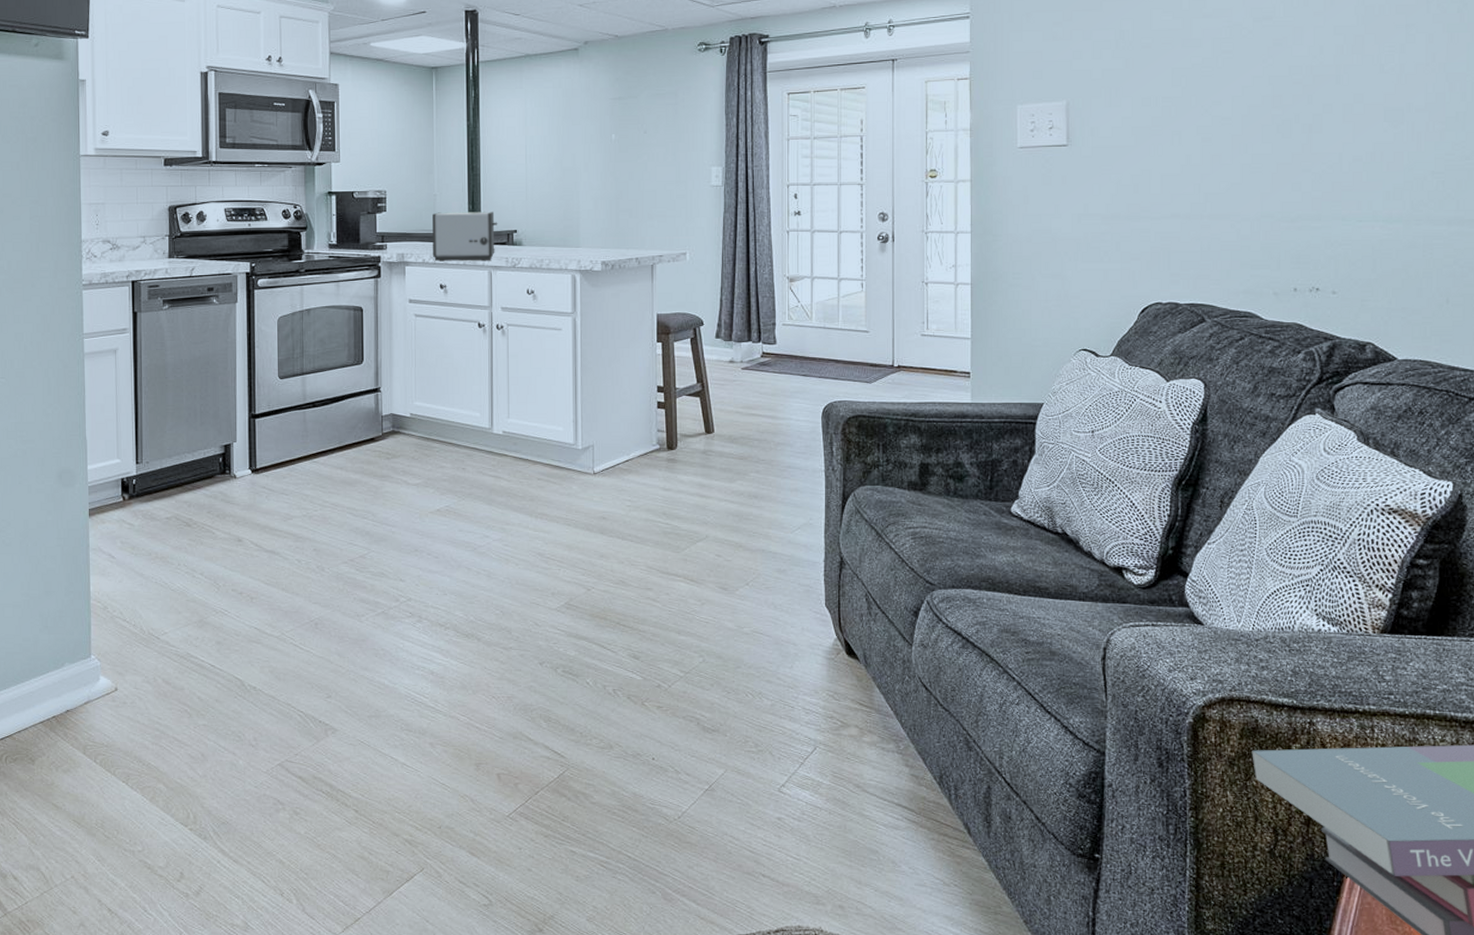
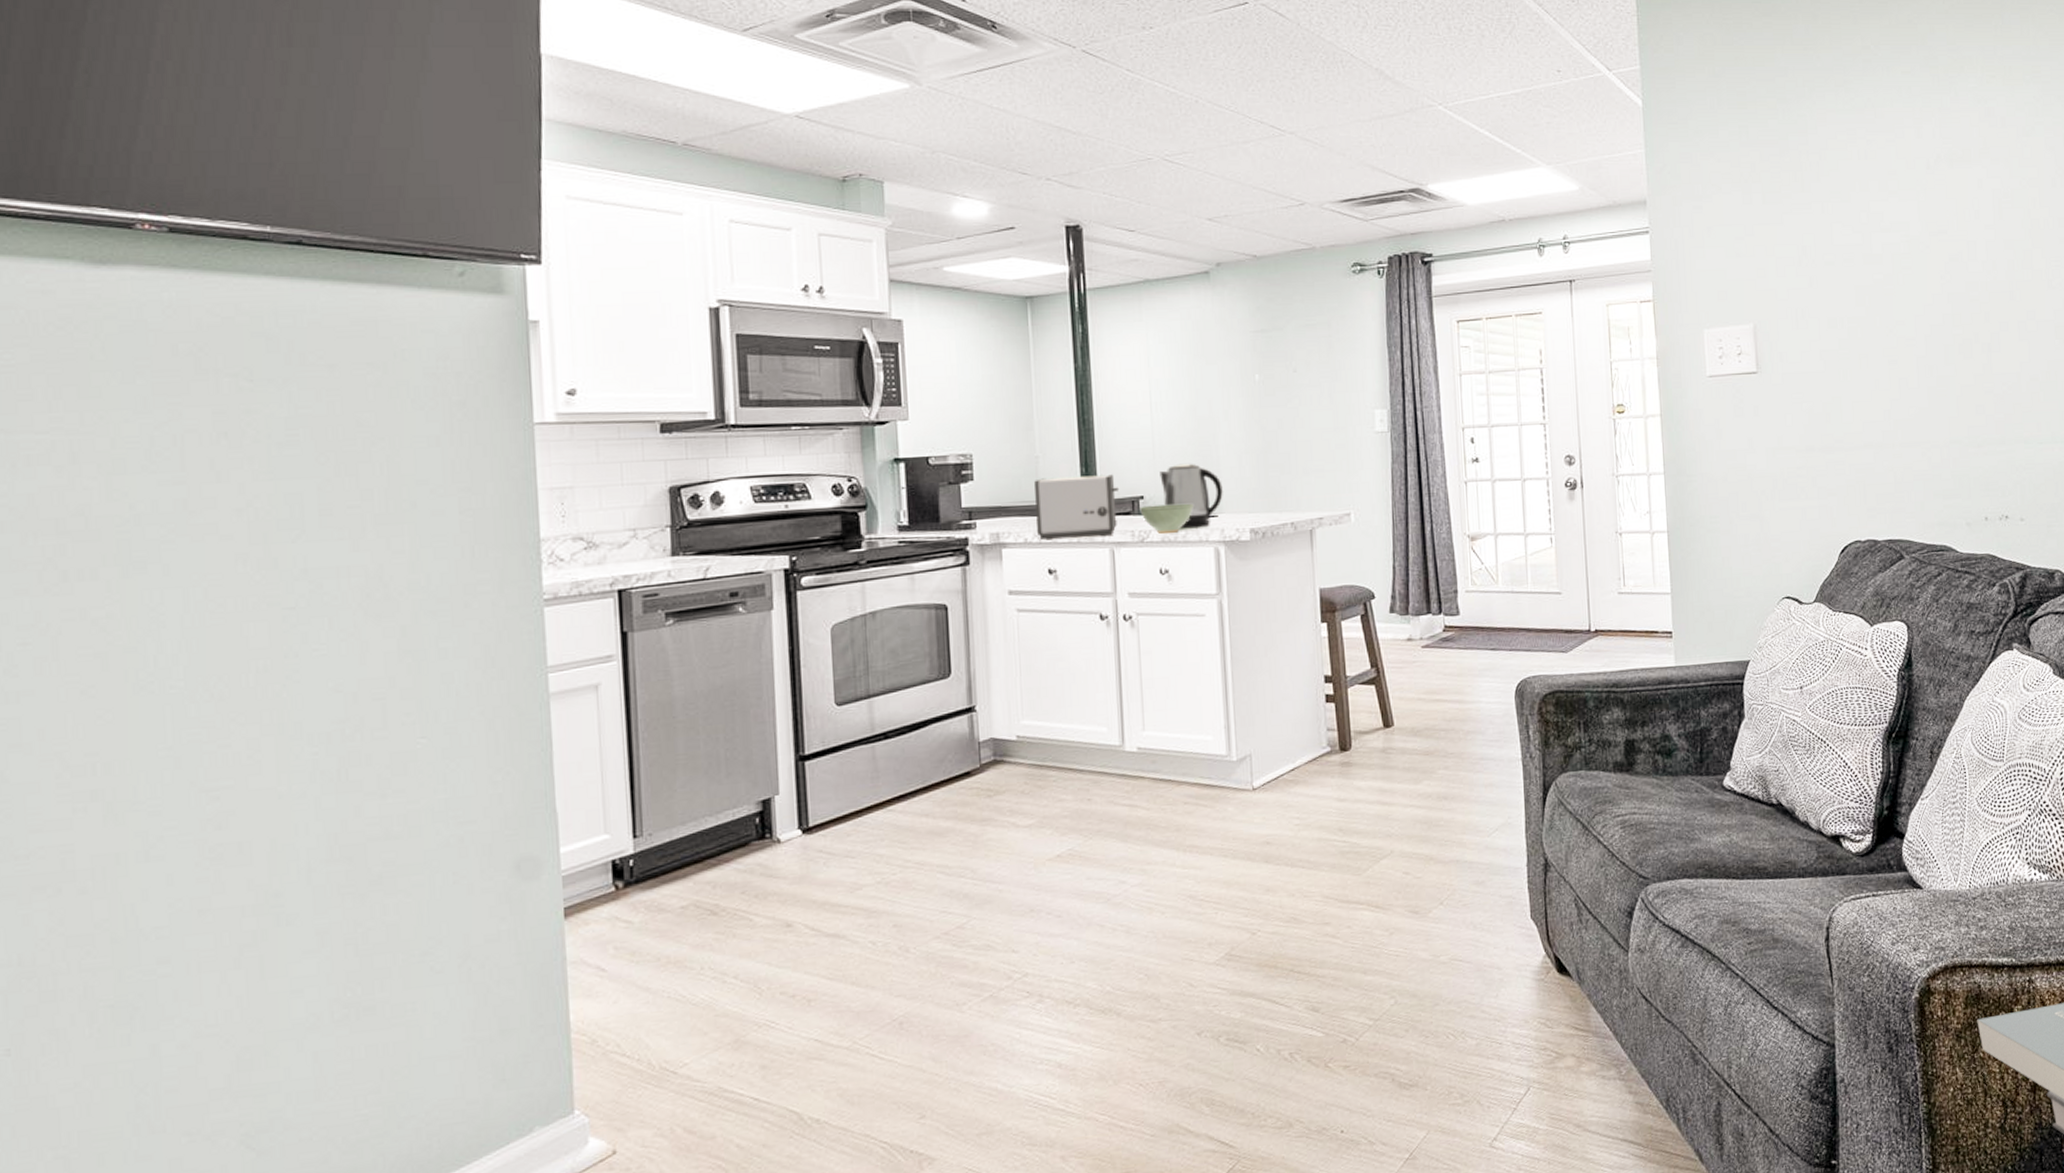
bowl: none [513,238,556,262] -> present [1140,503,1194,535]
kettle: none [531,205,581,260] -> present [1160,463,1223,530]

